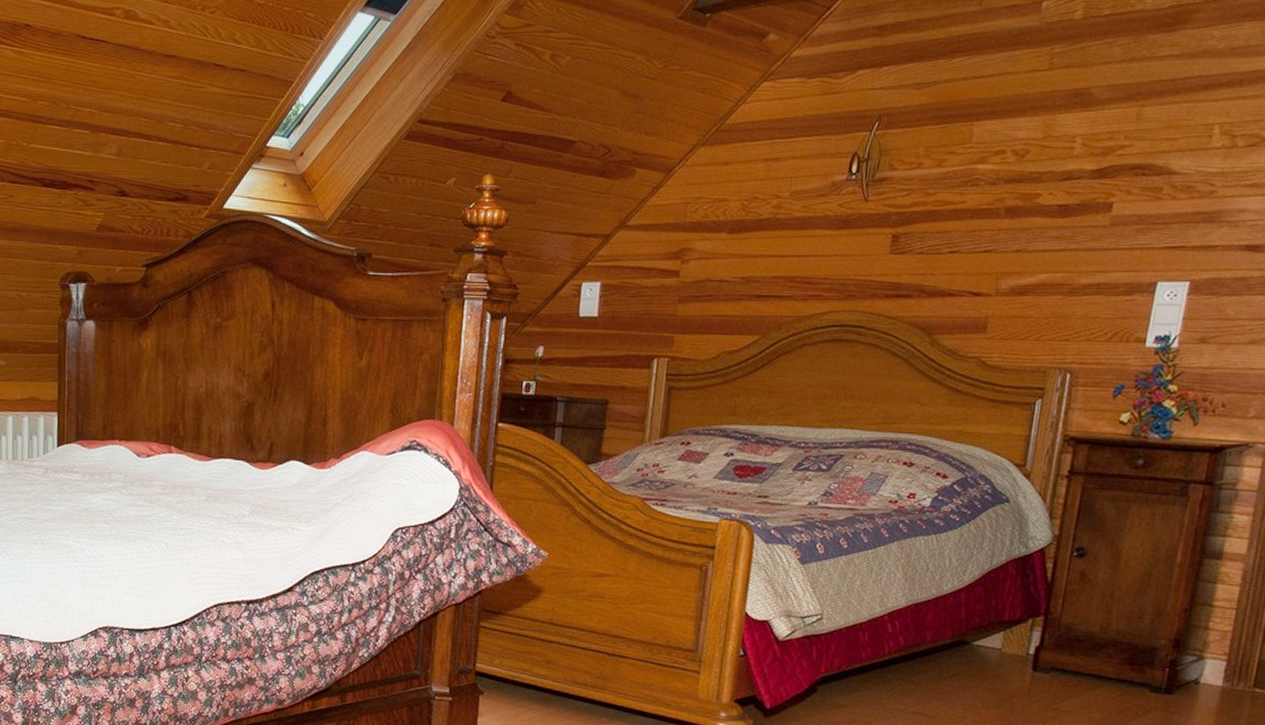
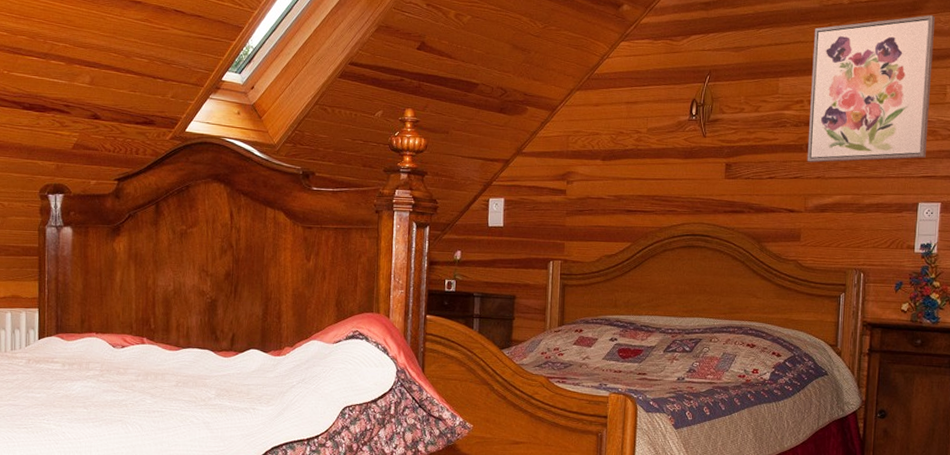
wall art: none [1004,29,1206,231] -> present [807,15,935,163]

